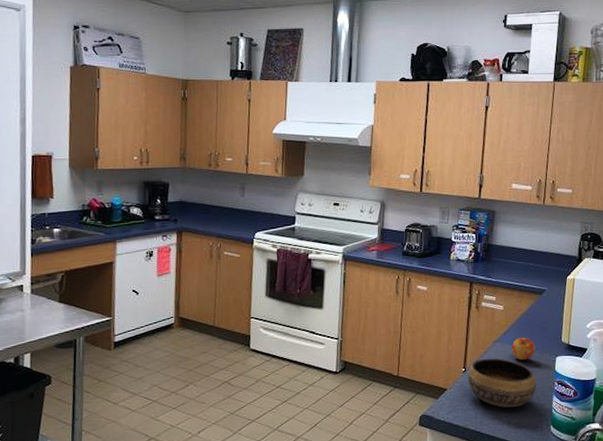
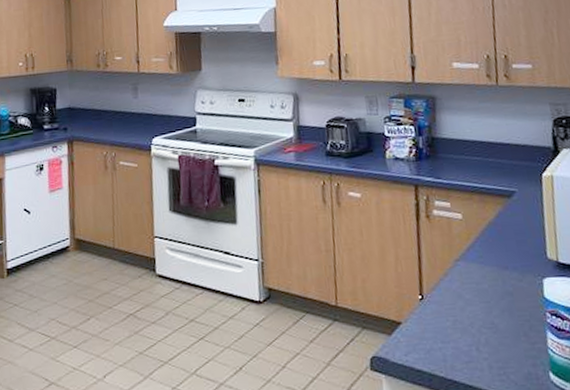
bowl: present [467,358,537,408] -> none [426,281,522,347]
apple: present [511,337,536,361] -> none [480,253,514,284]

